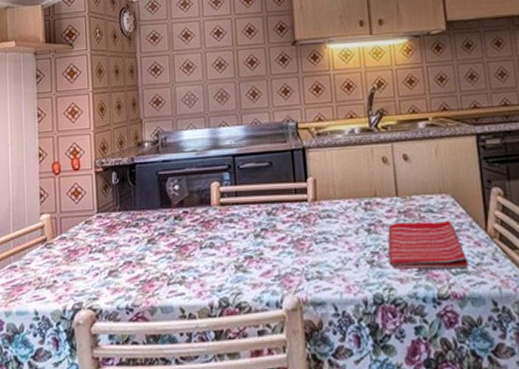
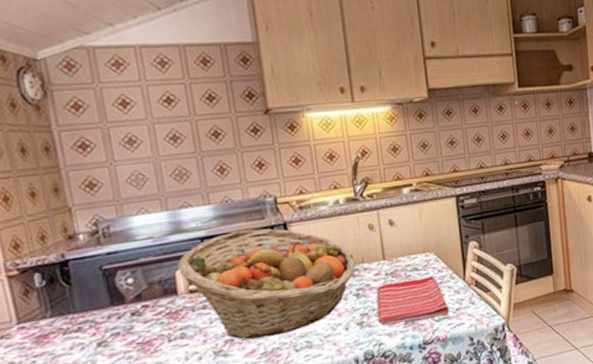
fruit basket: none [213,151,369,260] -> present [177,228,356,340]

